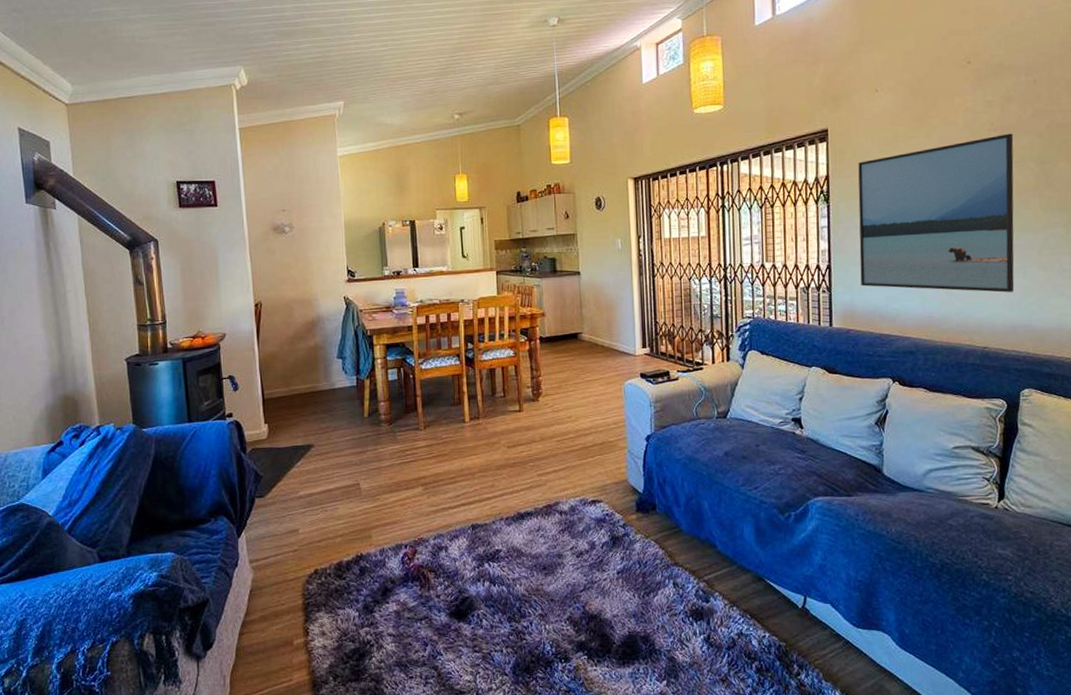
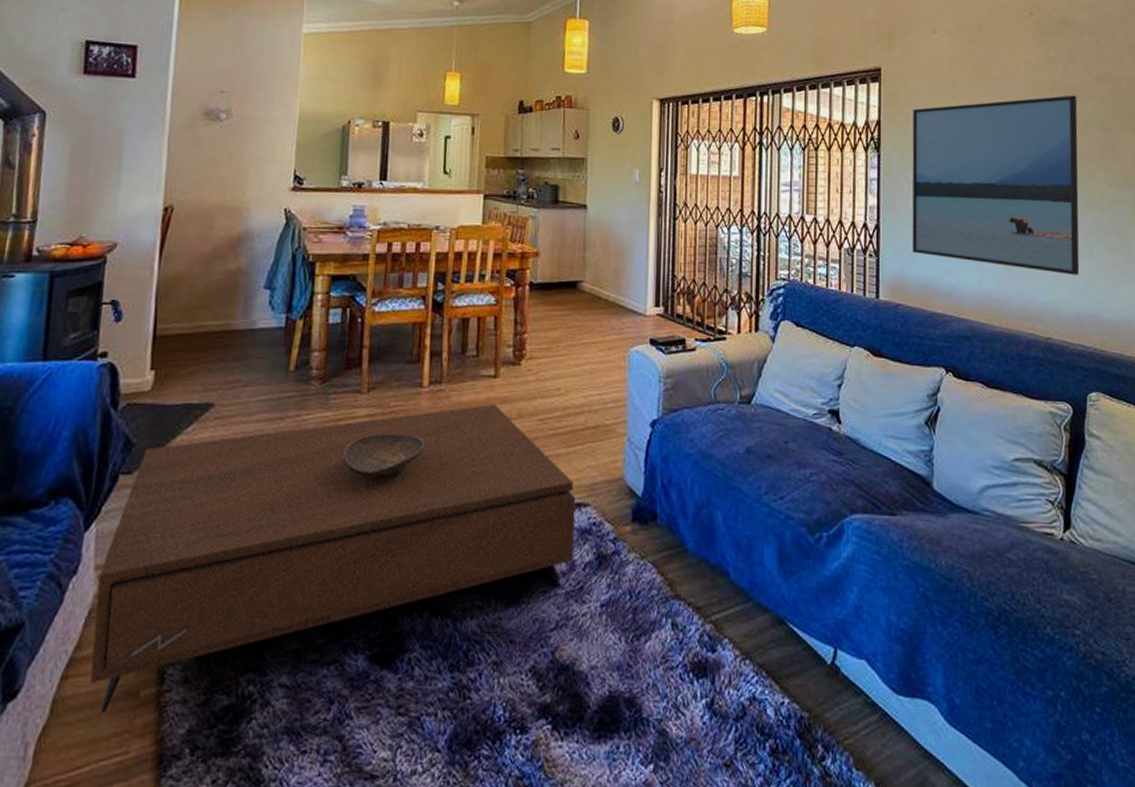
coffee table: none [252,432,593,656] -> present [90,404,576,713]
decorative bowl: none [412,457,472,492] -> present [342,433,425,480]

